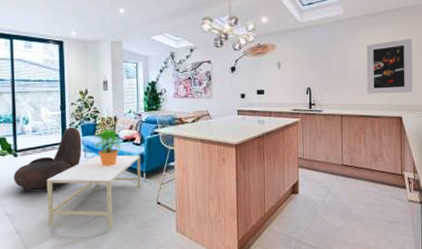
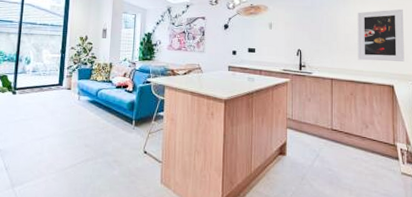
armchair: present [14,127,82,192] -> none [9,69,77,130]
coffee table: present [46,155,141,228] -> none [37,99,132,174]
potted plant: present [94,128,123,166] -> none [88,73,116,111]

